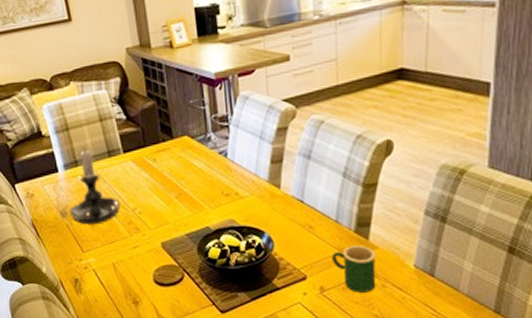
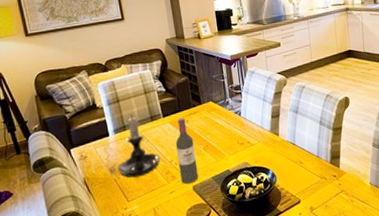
wine bottle: none [139,155,169,239] -> present [175,118,199,184]
mug: present [332,246,377,293] -> none [317,172,347,208]

